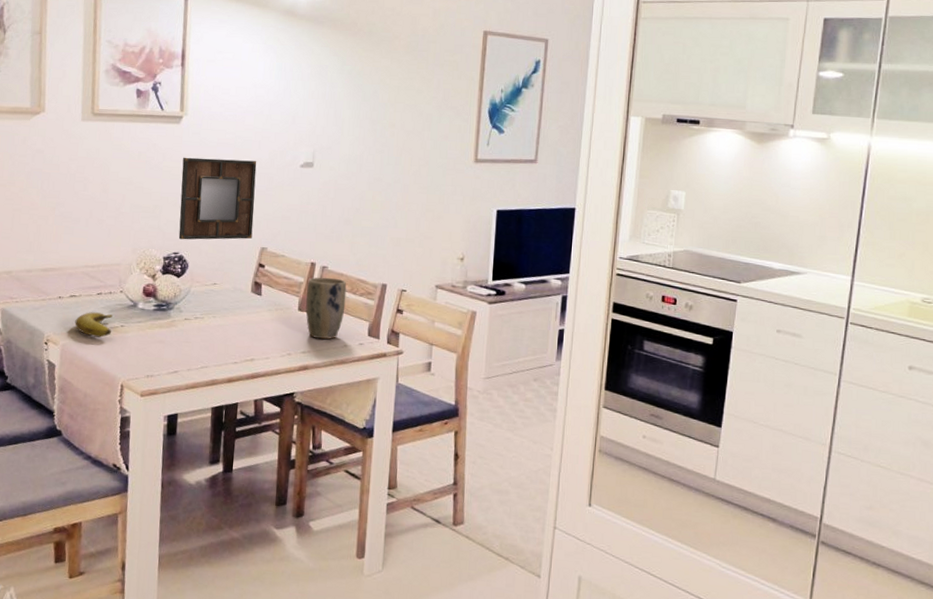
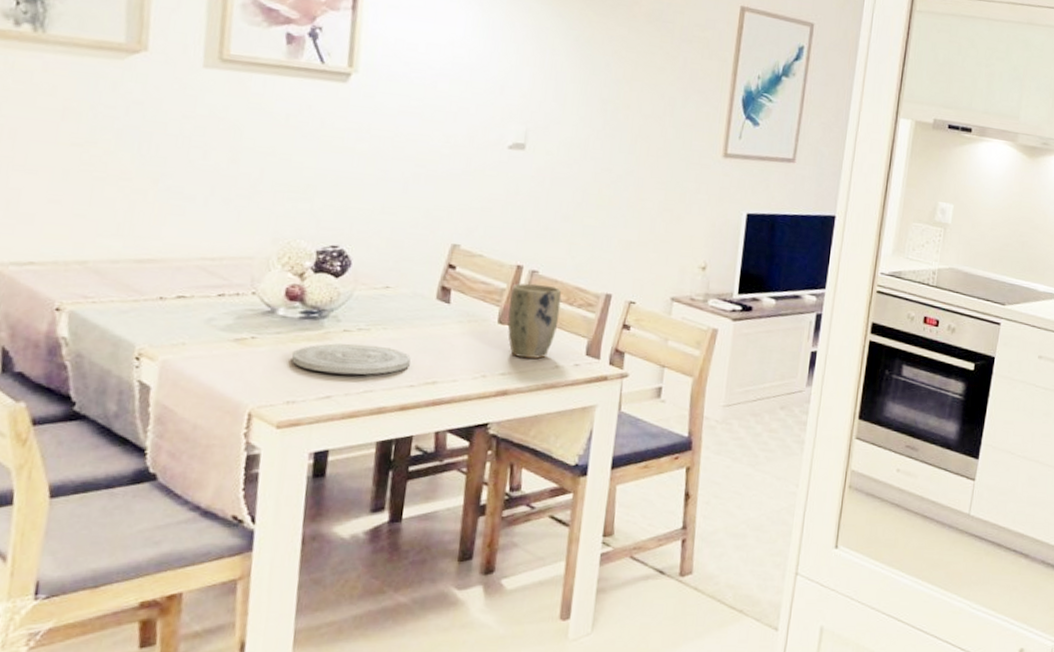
banana: present [75,312,113,338] -> none [182,318,240,352]
plate: none [149,329,234,354] -> present [292,343,411,375]
home mirror: present [178,157,257,240] -> none [339,125,451,234]

